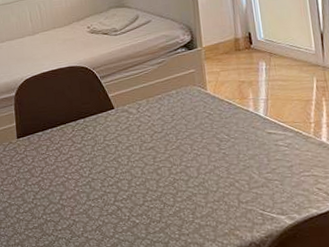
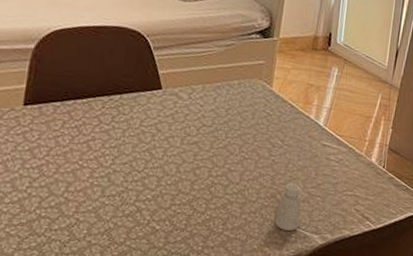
saltshaker: none [239,171,263,214] -> present [274,183,302,231]

